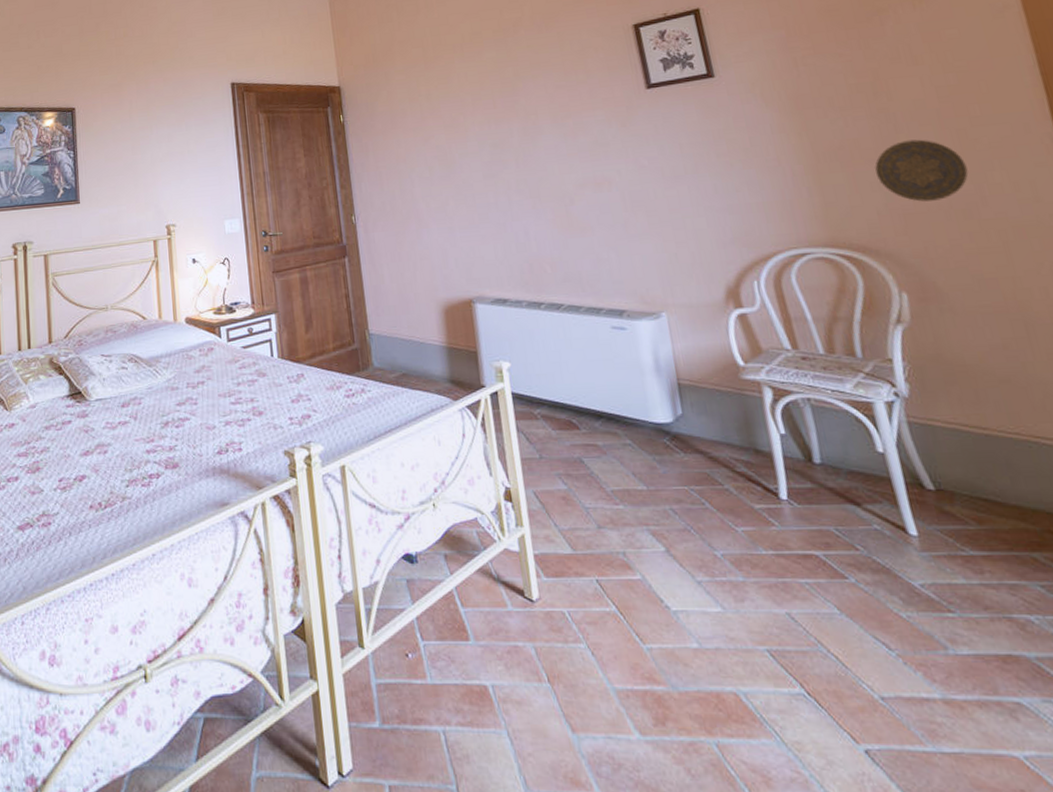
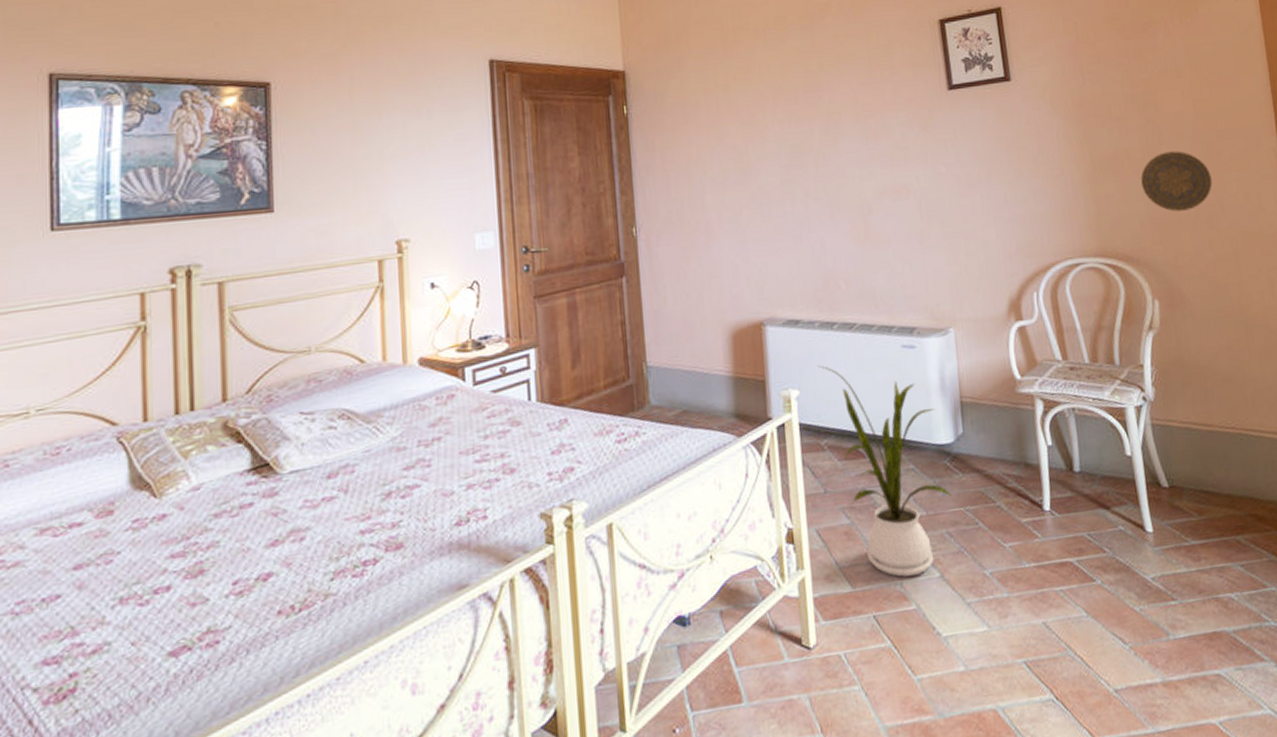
house plant: none [528,342,675,546] -> present [818,366,953,577]

